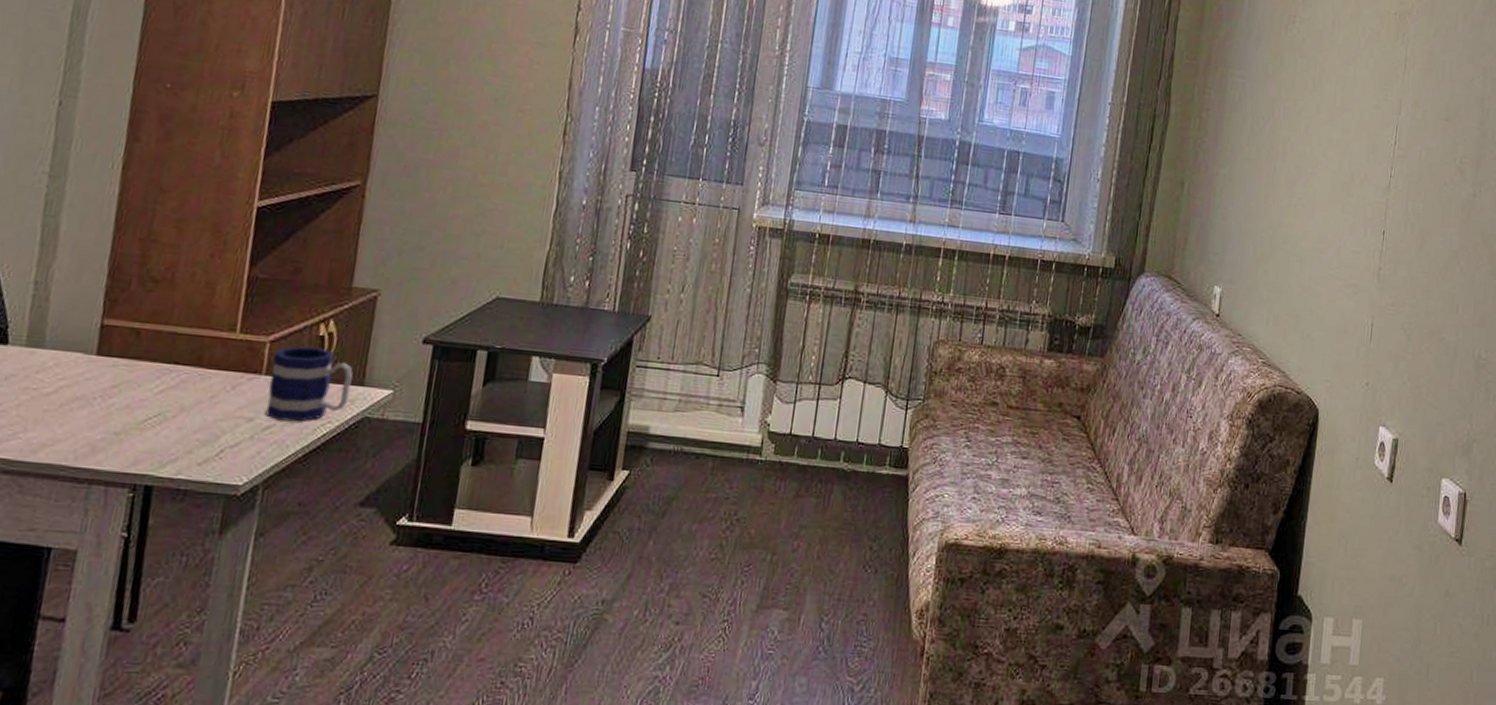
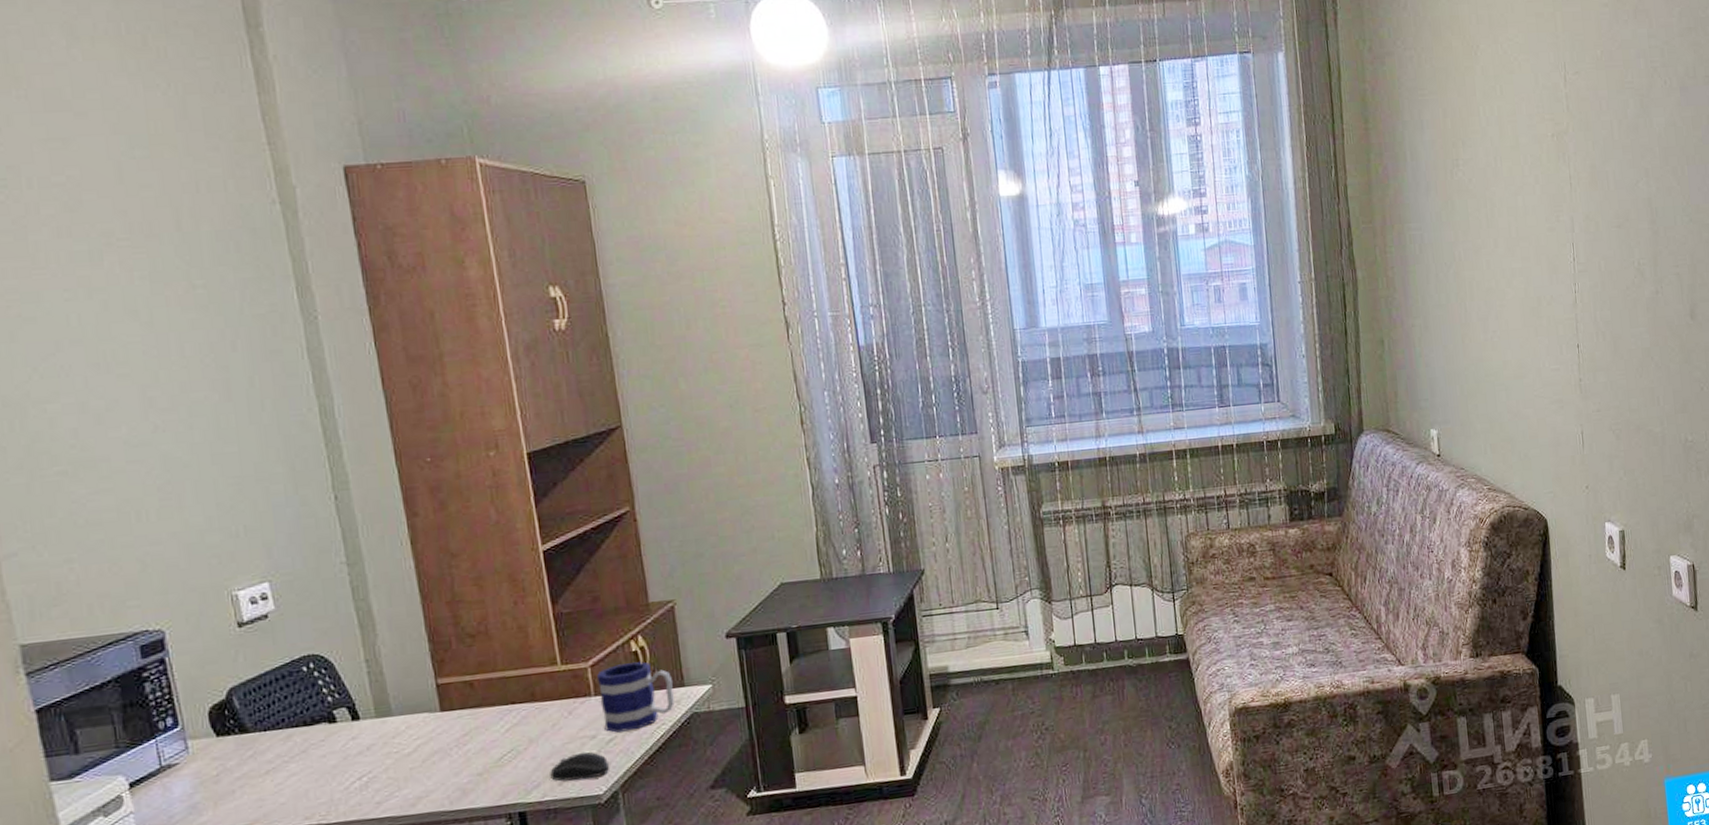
computer mouse: none [191,433,259,466] -> present [550,751,611,782]

